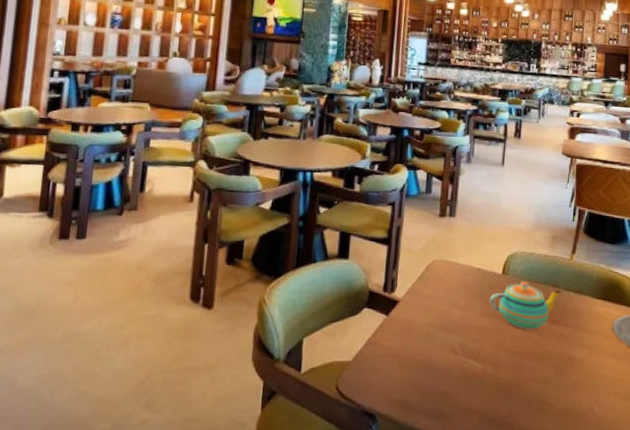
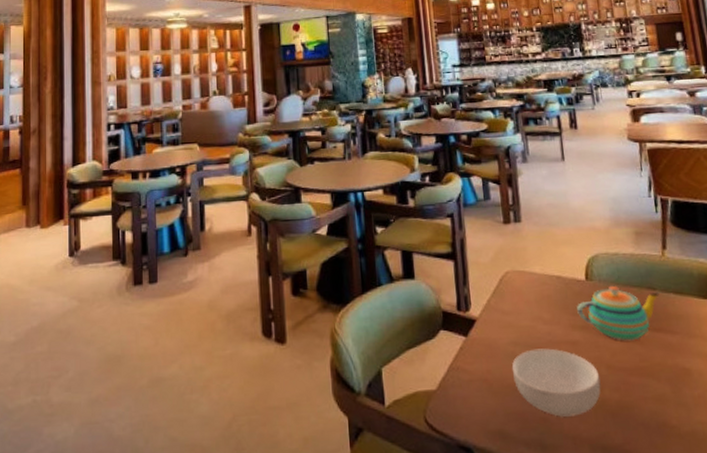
cereal bowl: none [423,331,498,392] -> present [511,348,601,418]

